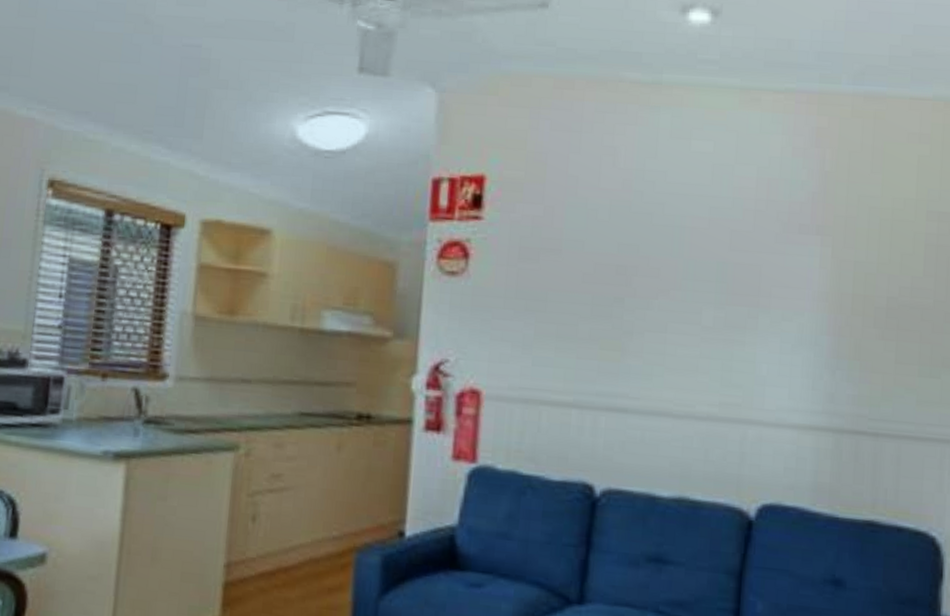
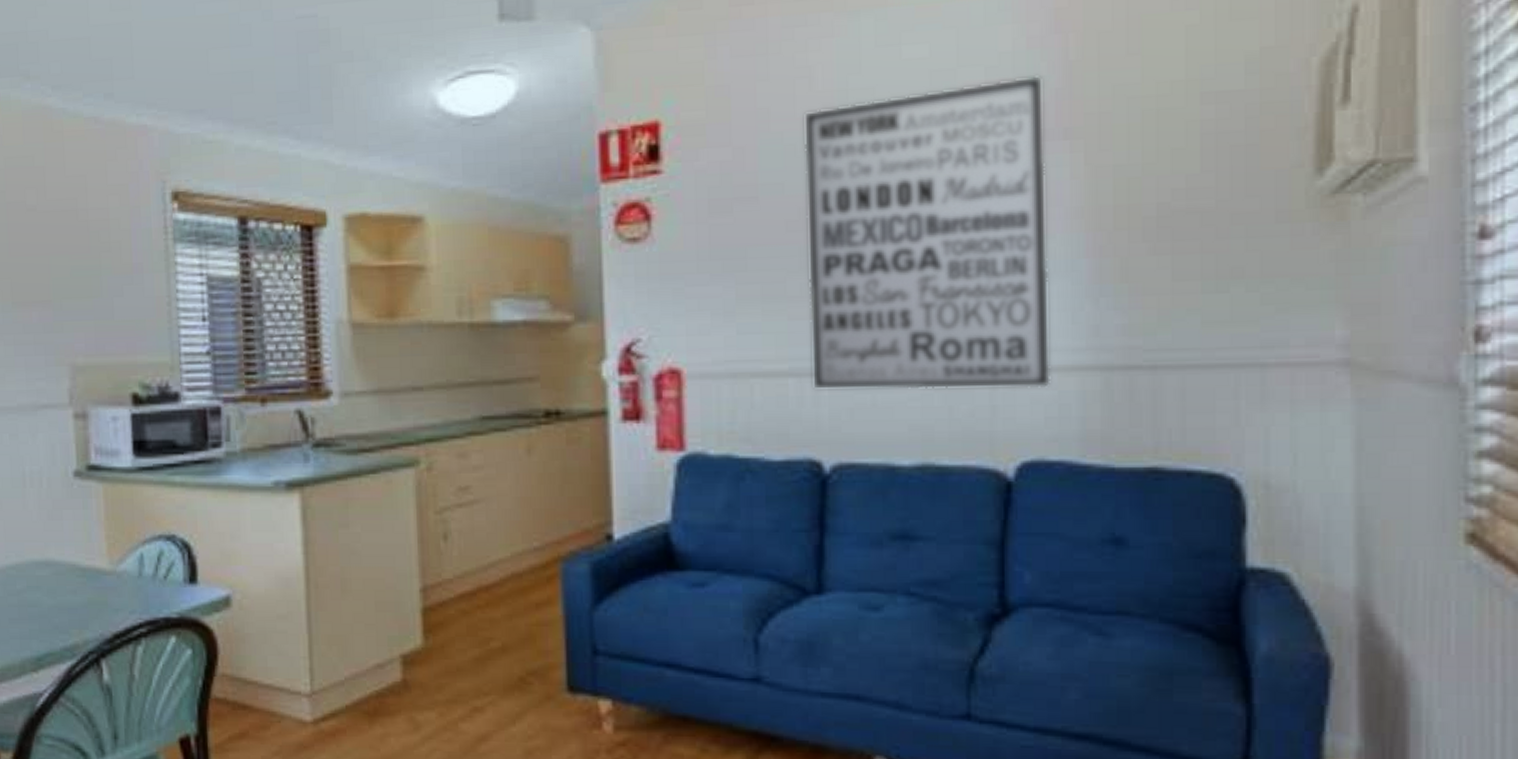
wall art: none [591,179,804,442] -> present [803,75,1051,391]

